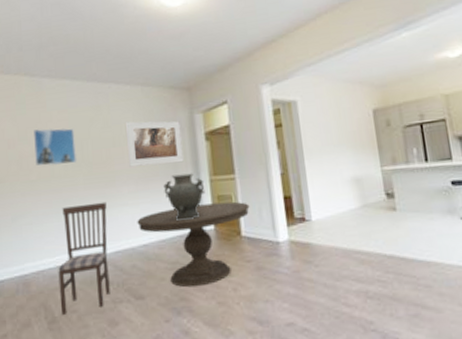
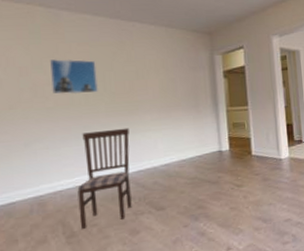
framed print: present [125,121,184,167] -> none [148,57,204,98]
dining table: present [137,201,250,288] -> none [159,128,259,198]
decorative urn: present [163,173,206,222] -> none [185,104,223,144]

